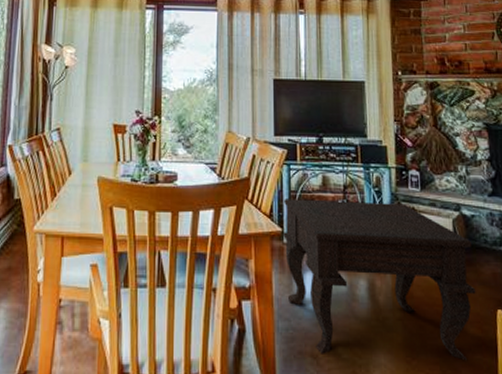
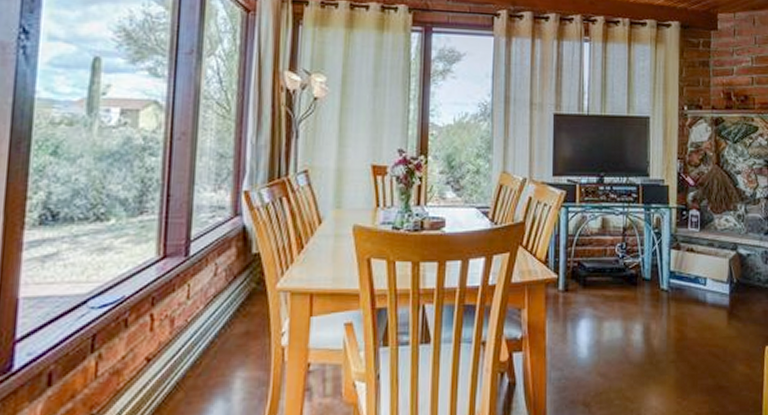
side table: present [282,199,476,361] -> none [557,243,747,402]

